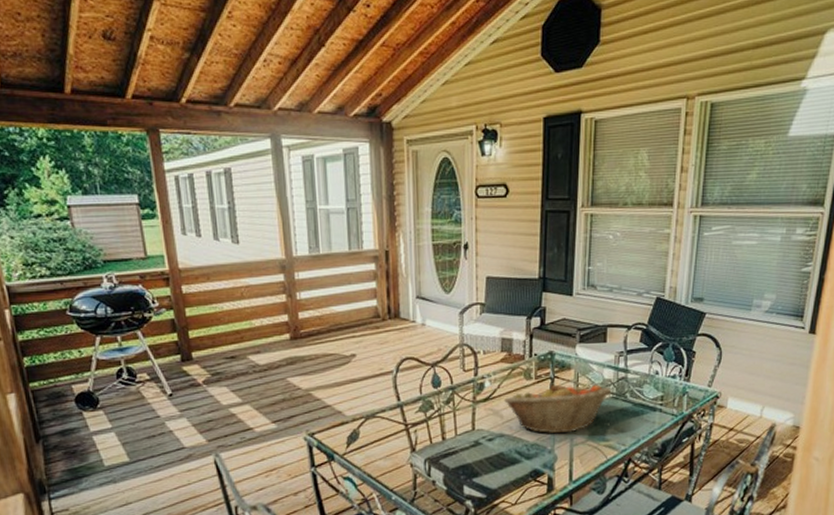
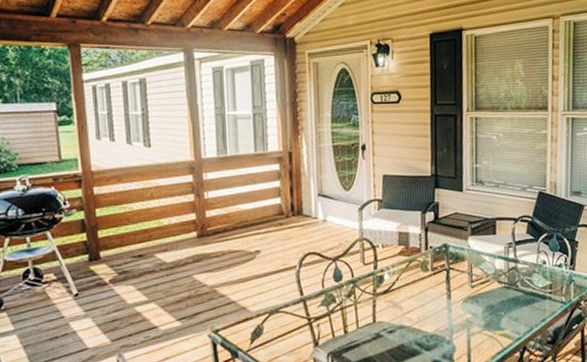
fruit basket: present [504,383,612,434] -> none [403,274,504,325]

